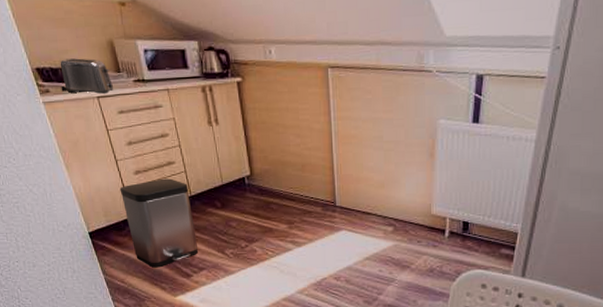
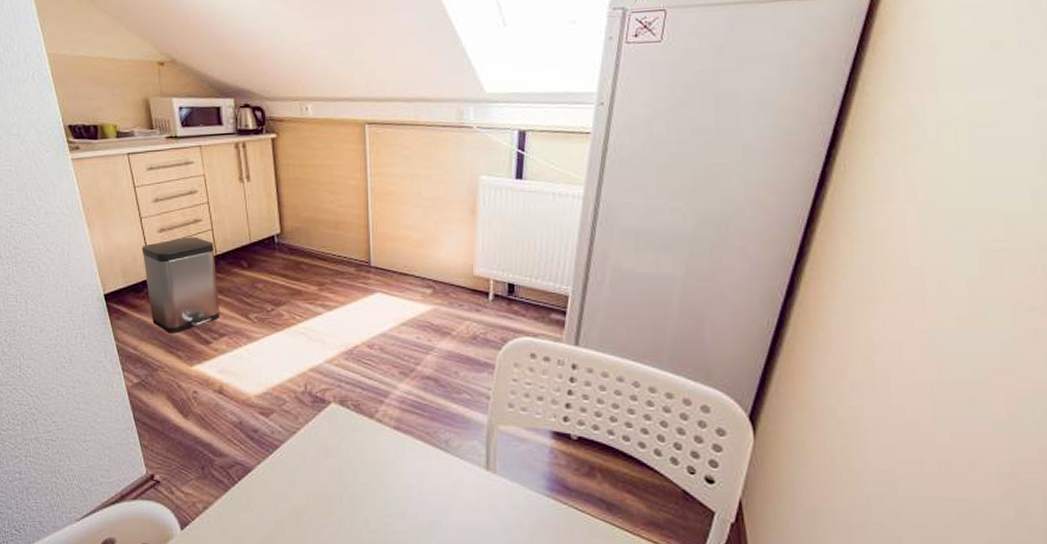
toaster: present [60,58,114,95] -> none [91,115,145,151]

